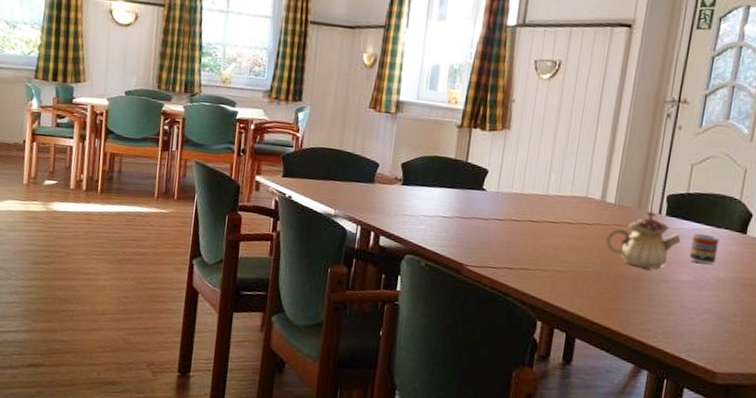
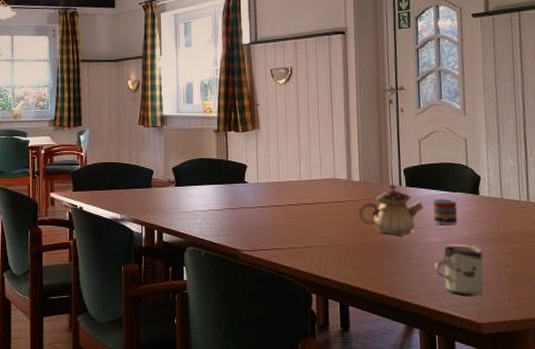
cup: none [679,286,736,343] -> present [434,245,484,296]

